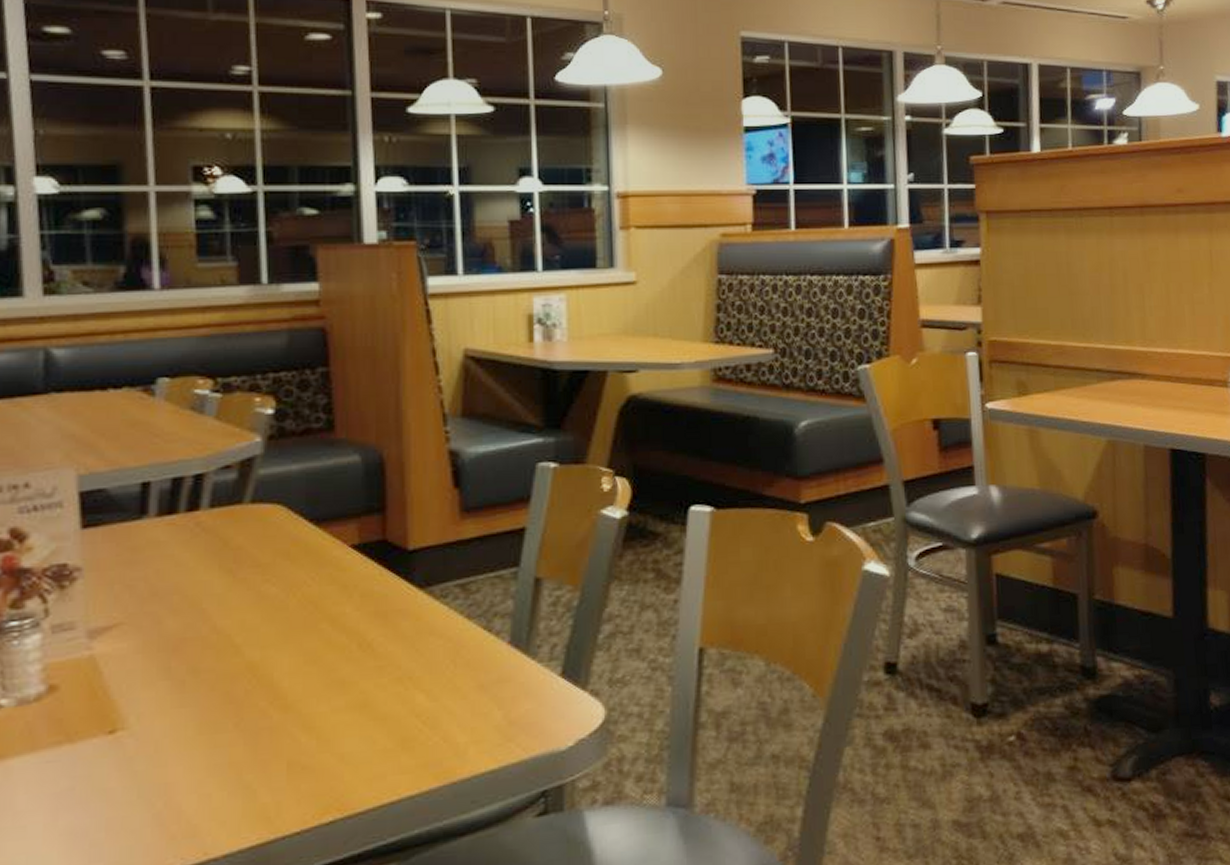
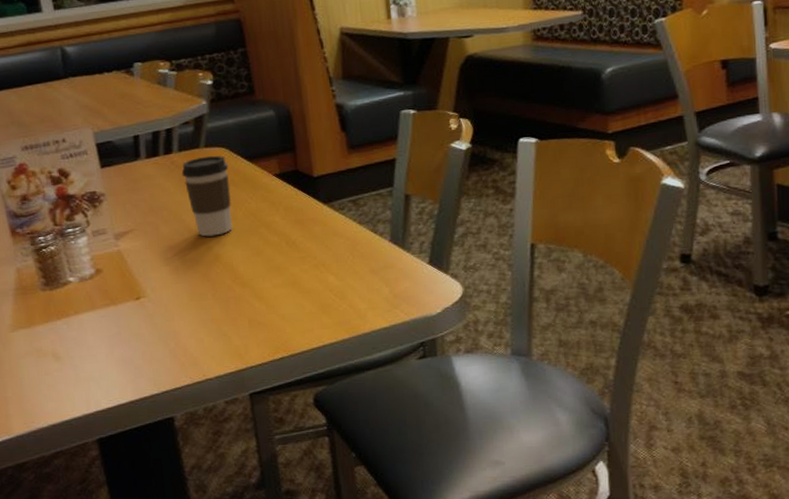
coffee cup: none [210,514,284,636] -> present [181,155,232,237]

